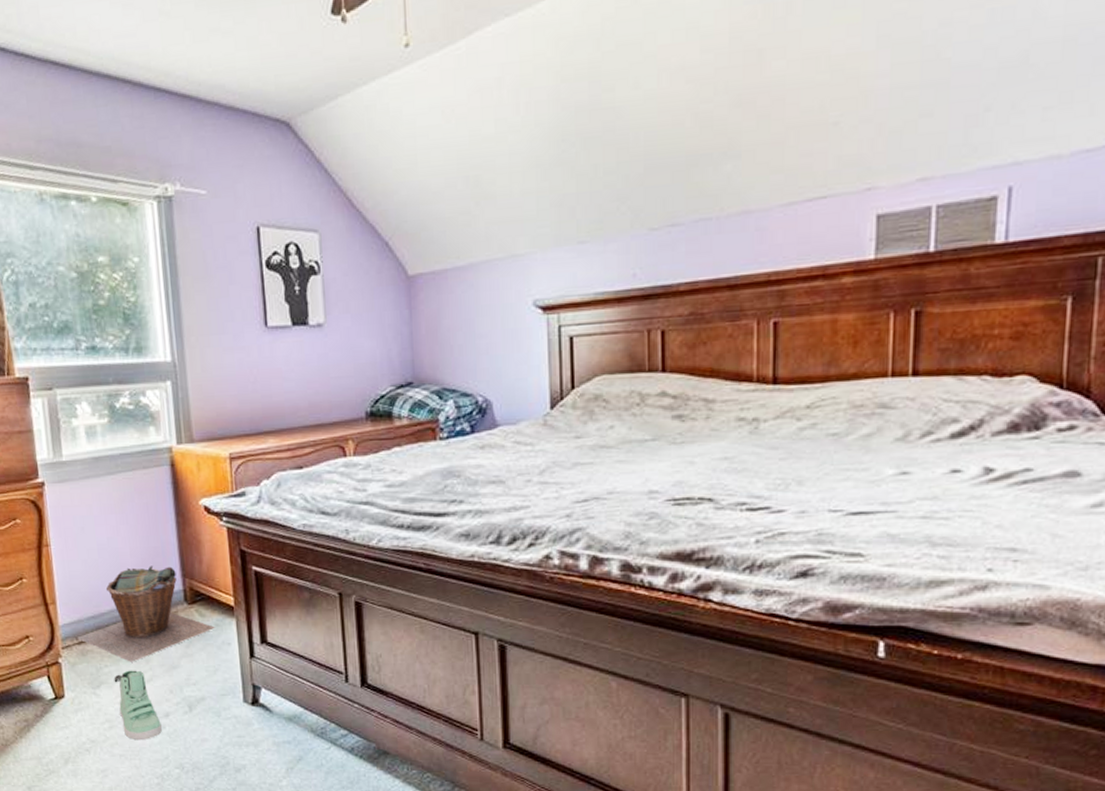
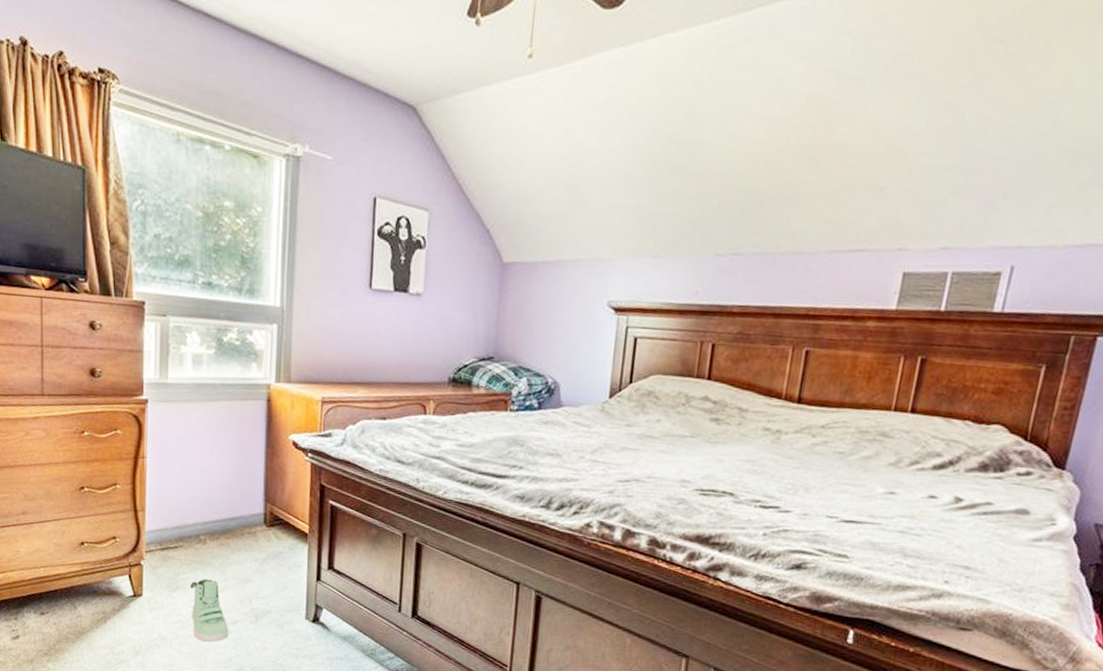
laundry basket: present [77,566,215,662] -> none [161,487,288,572]

